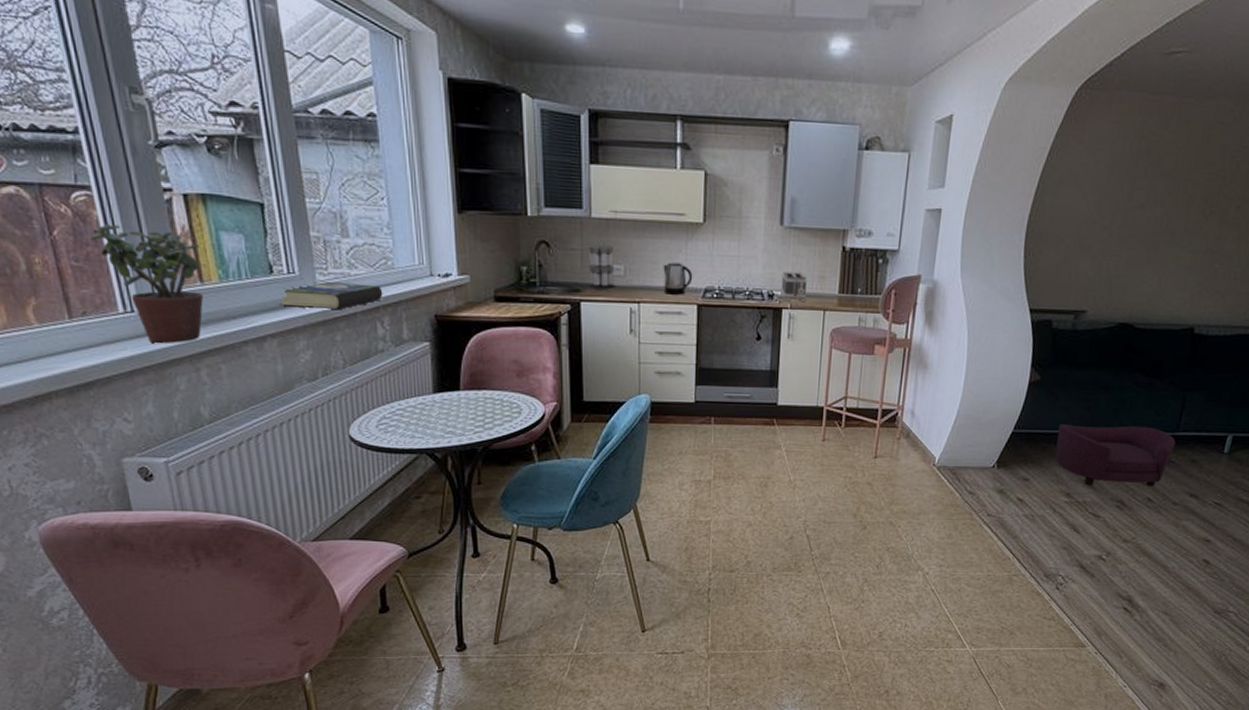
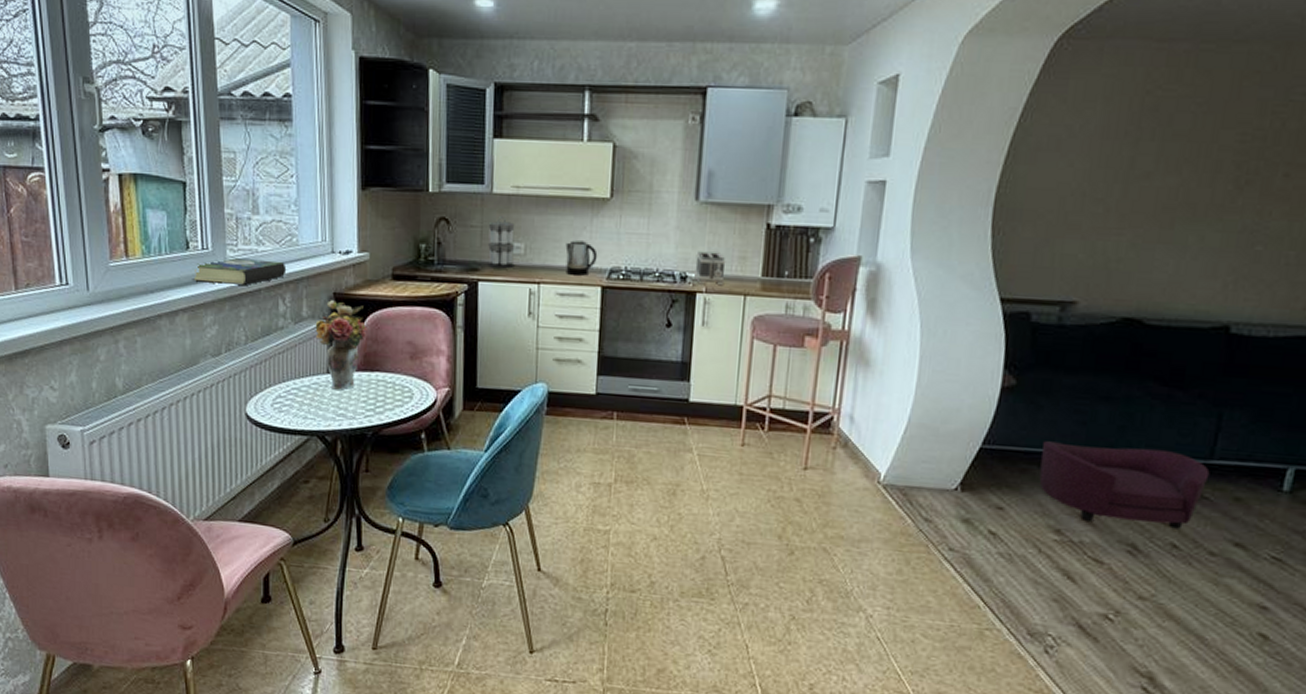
potted plant: present [90,224,204,344] -> none [39,202,128,316]
flower arrangement: none [417,321,472,409] -> present [315,299,367,391]

